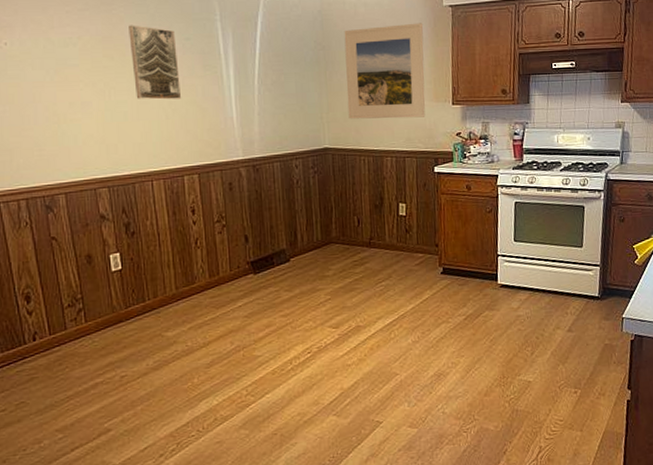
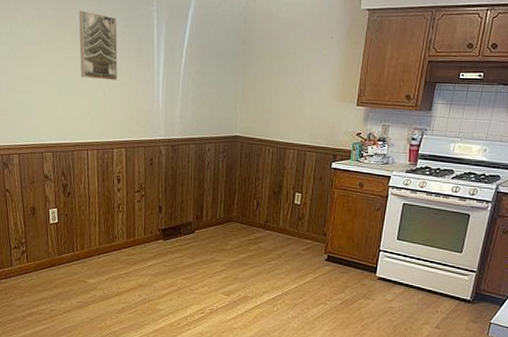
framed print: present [344,23,426,119] -> none [259,24,340,115]

